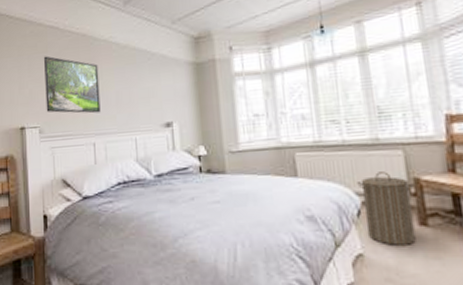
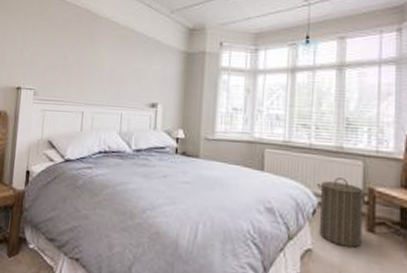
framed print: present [44,56,101,114] -> none [43,24,97,85]

